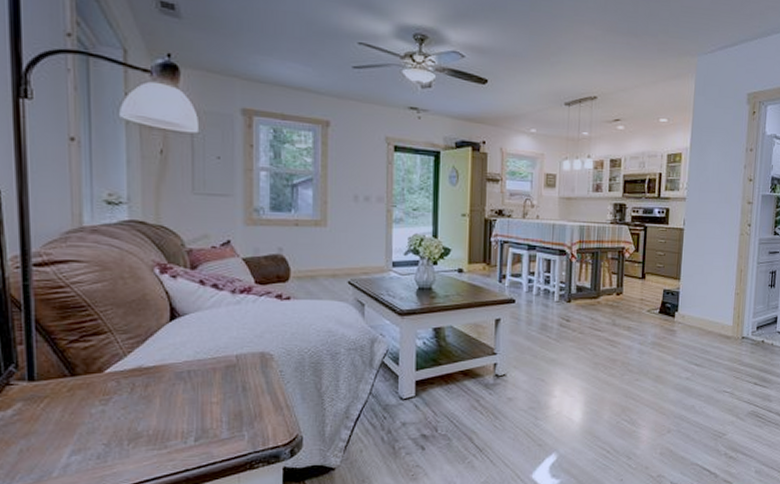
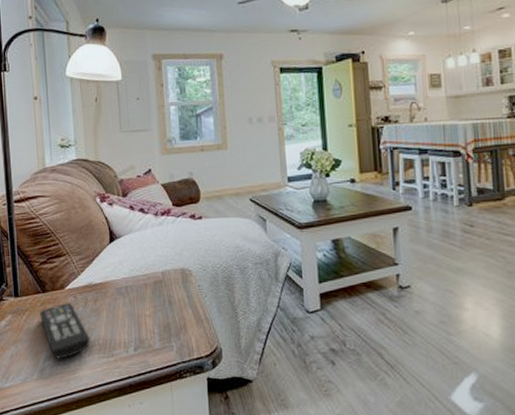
remote control: none [66,388,136,453] -> present [40,303,90,359]

